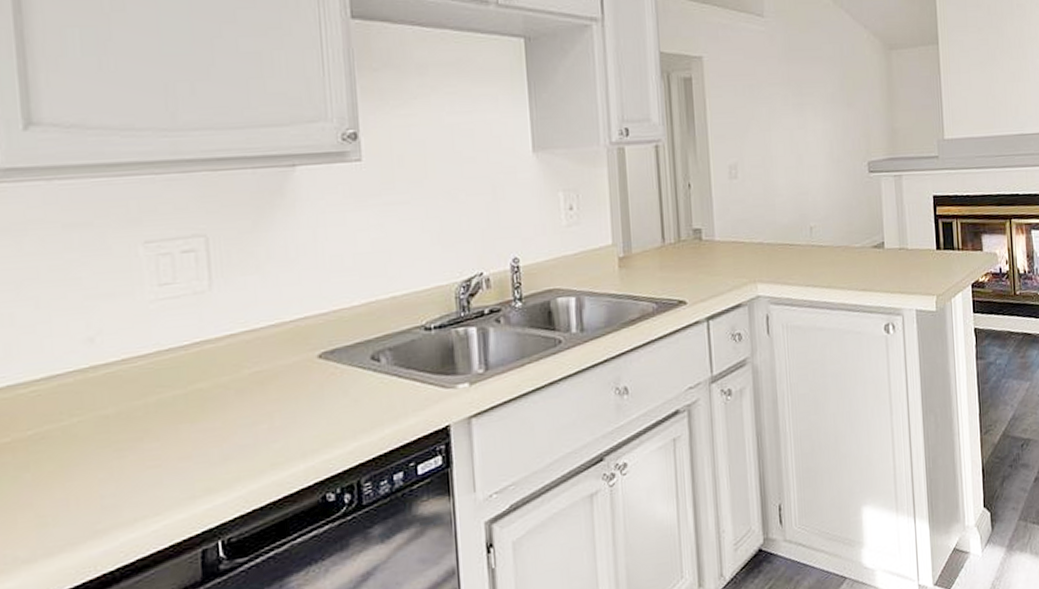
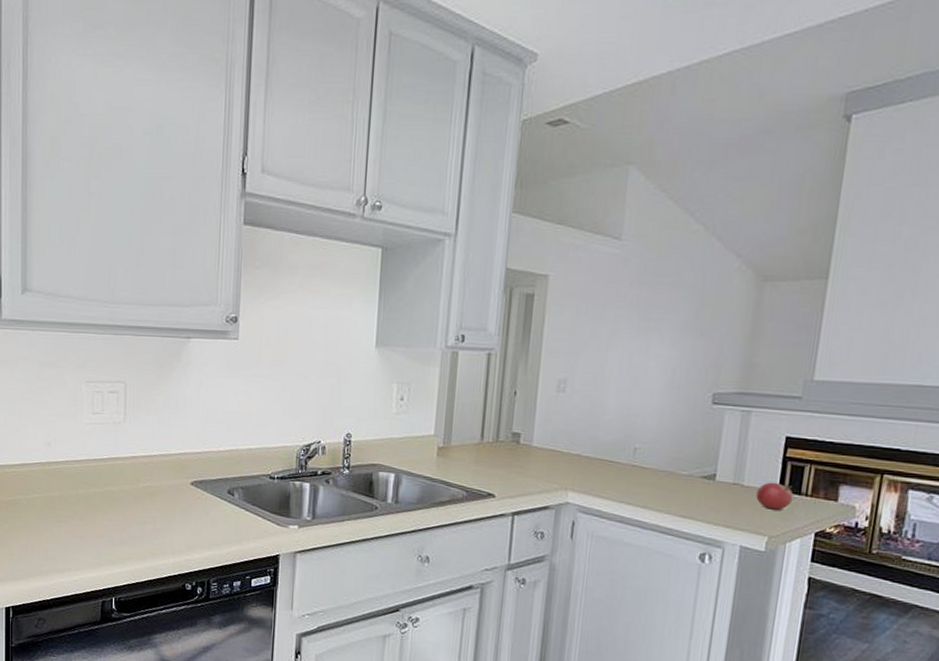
fruit: none [919,241,949,269] -> present [756,482,794,510]

